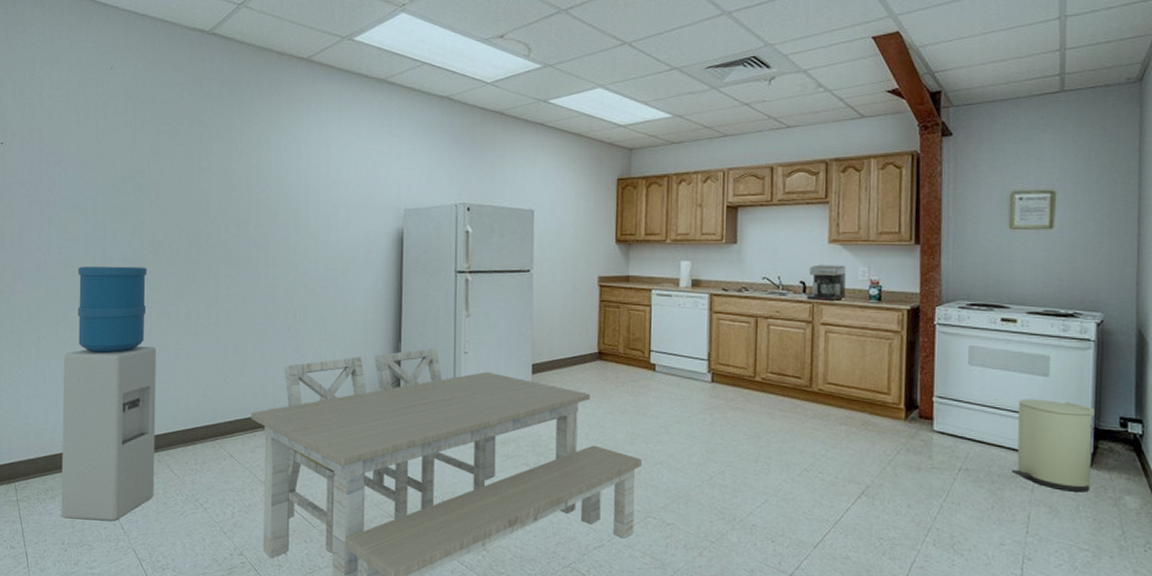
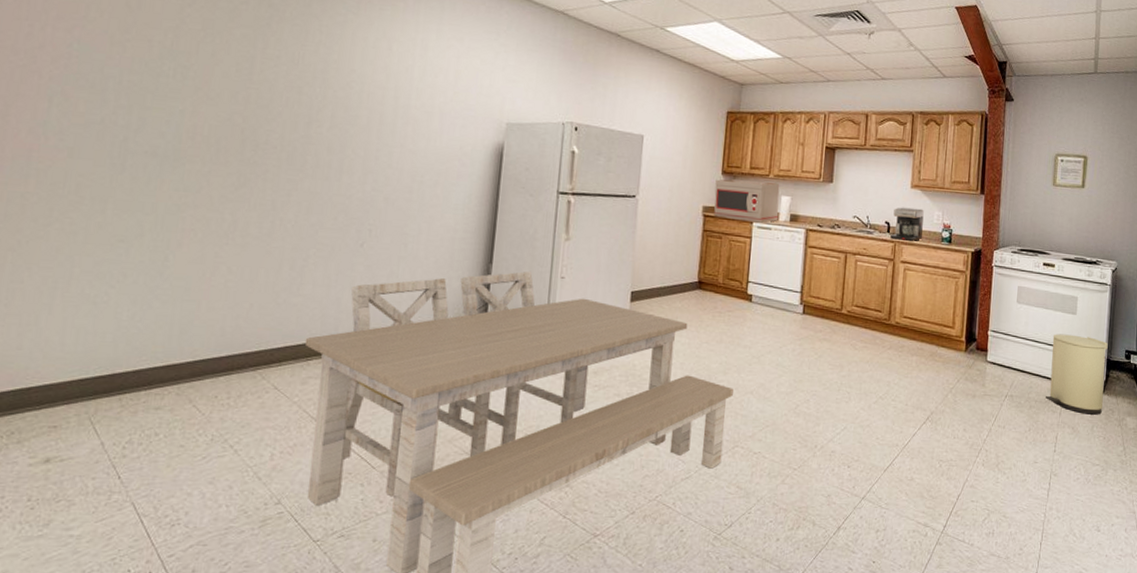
water cooler: present [61,266,157,521] -> none [29,157,188,470]
microwave: none [609,247,679,290] -> present [714,179,780,223]

